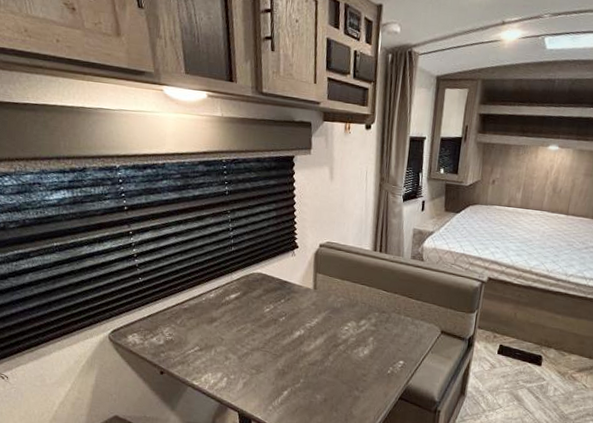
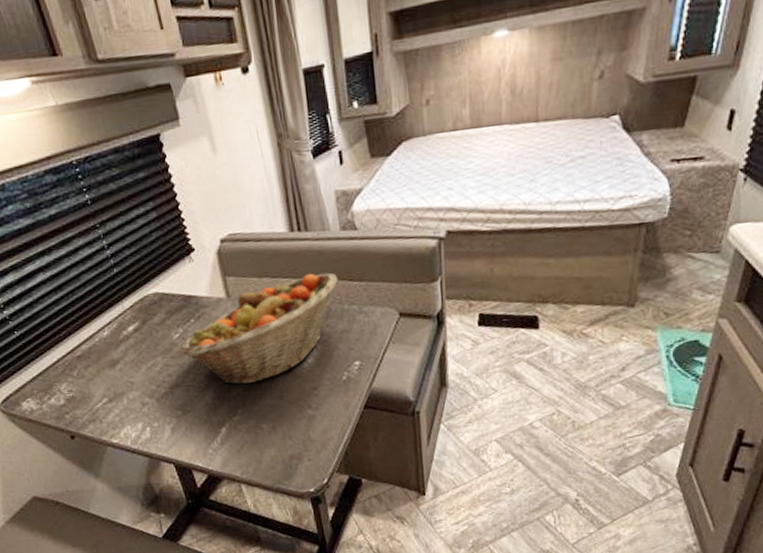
fruit basket: none [266,285,401,361] -> present [179,273,338,385]

